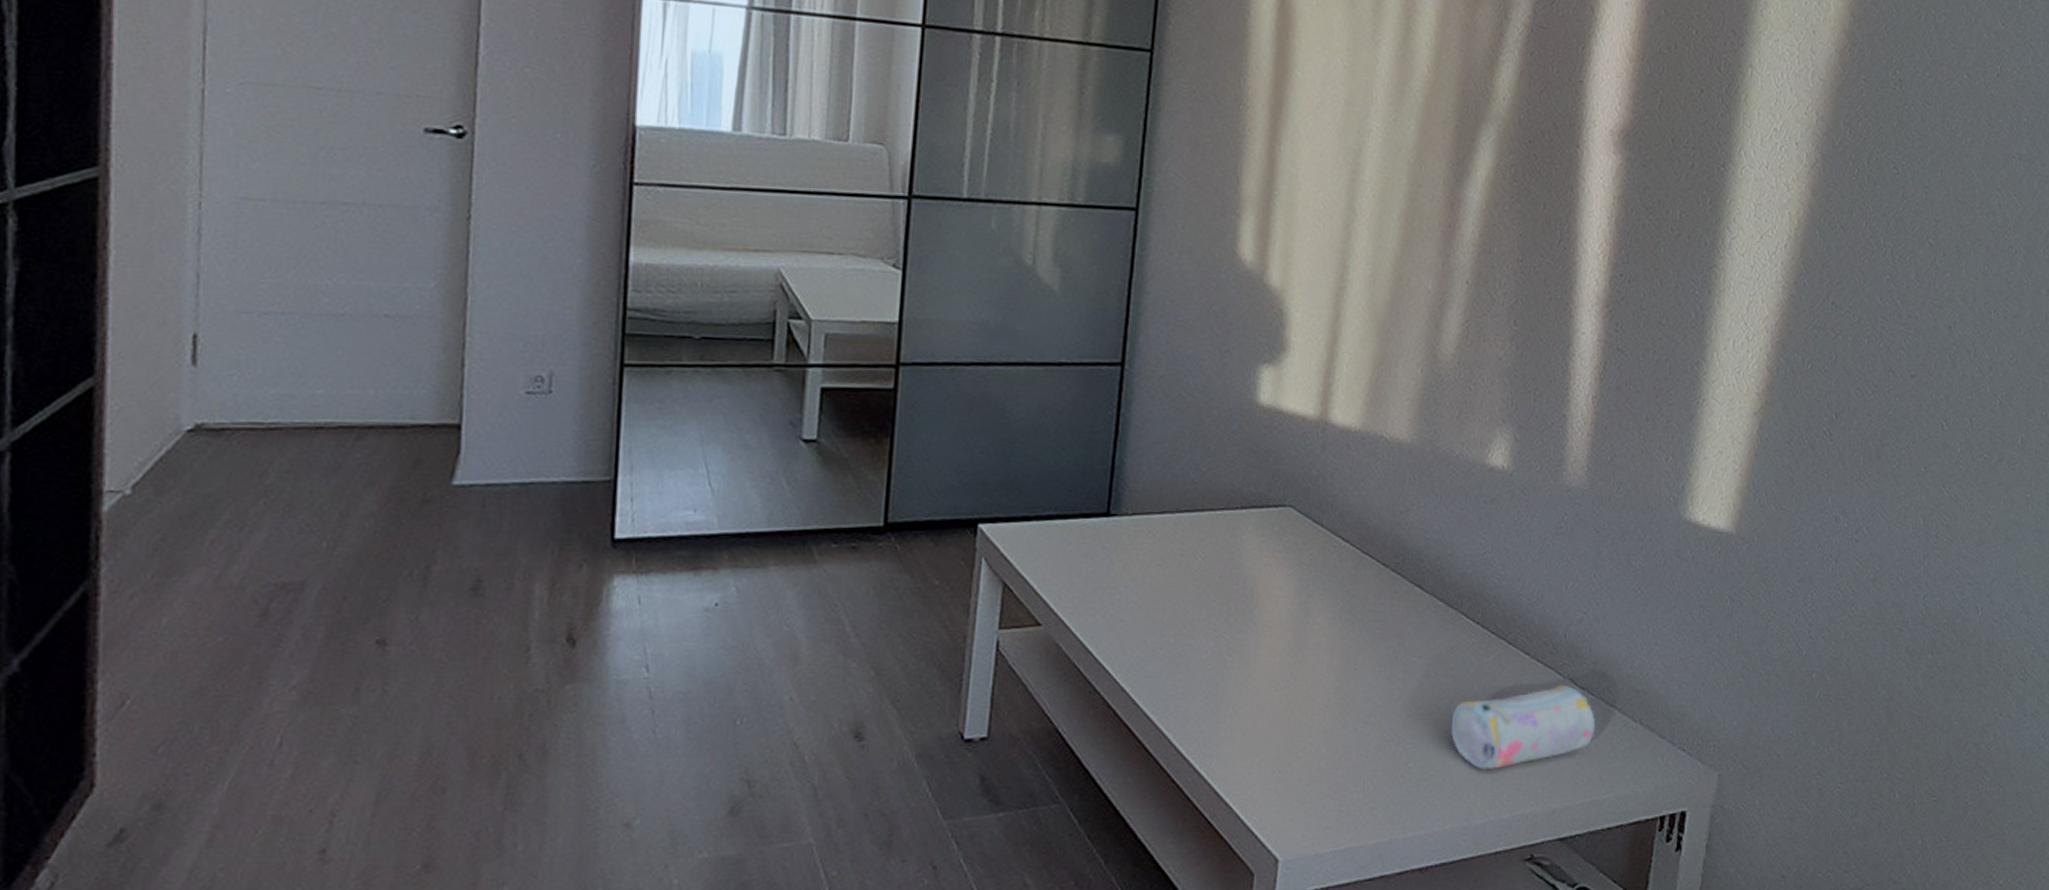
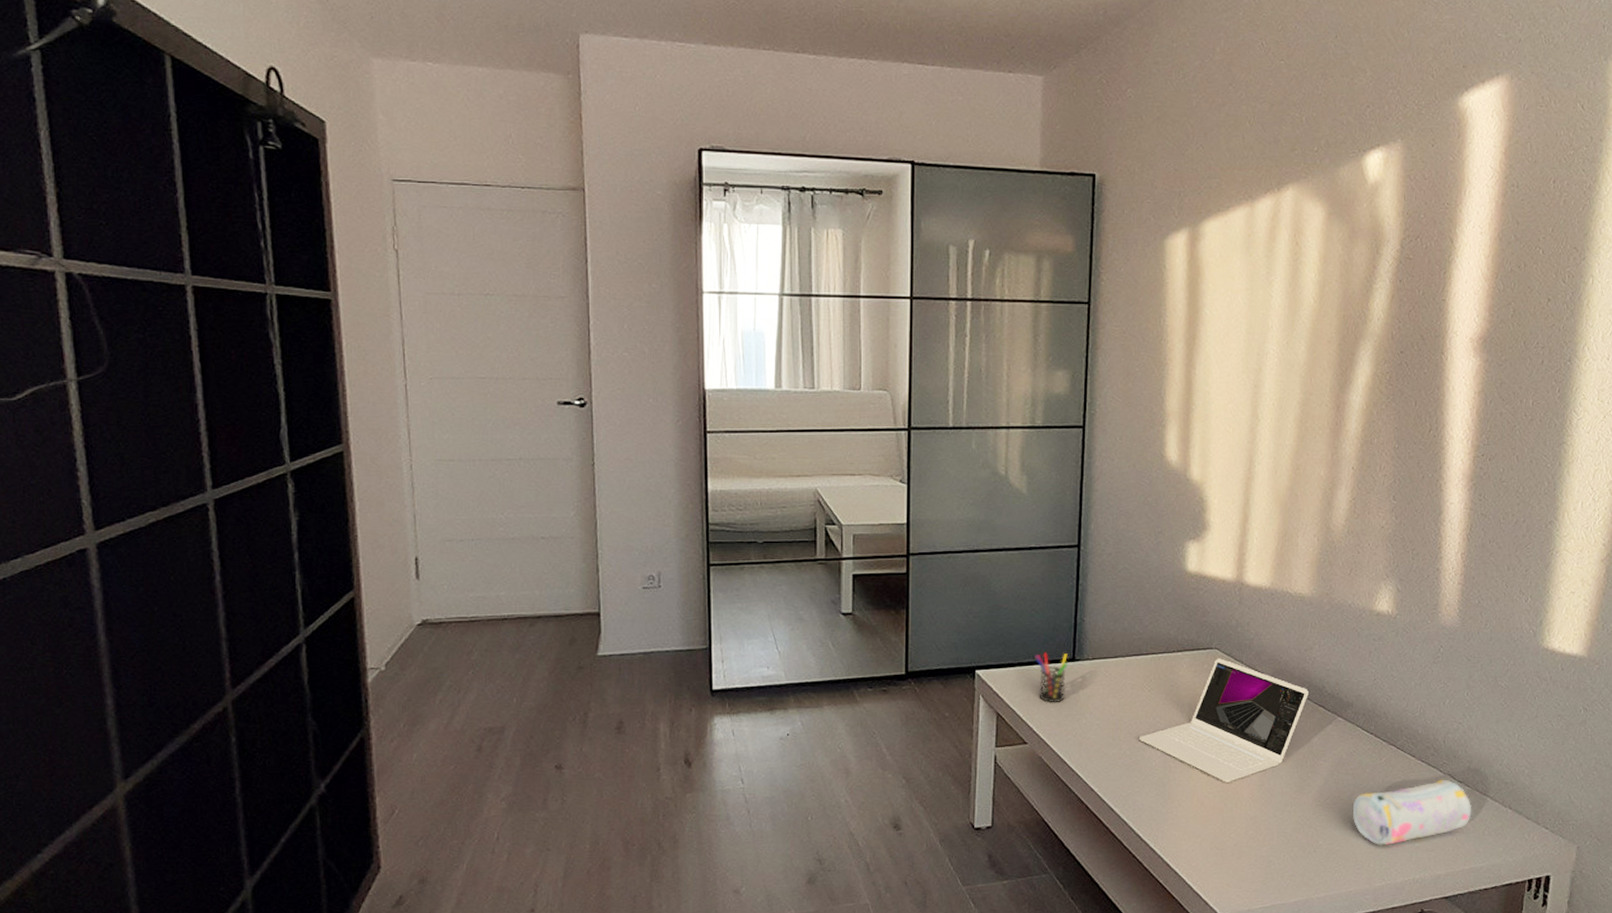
pen holder: none [1057,503,1101,572] -> present [1035,652,1068,703]
laptop: none [1187,519,1403,683] -> present [1139,658,1309,782]

